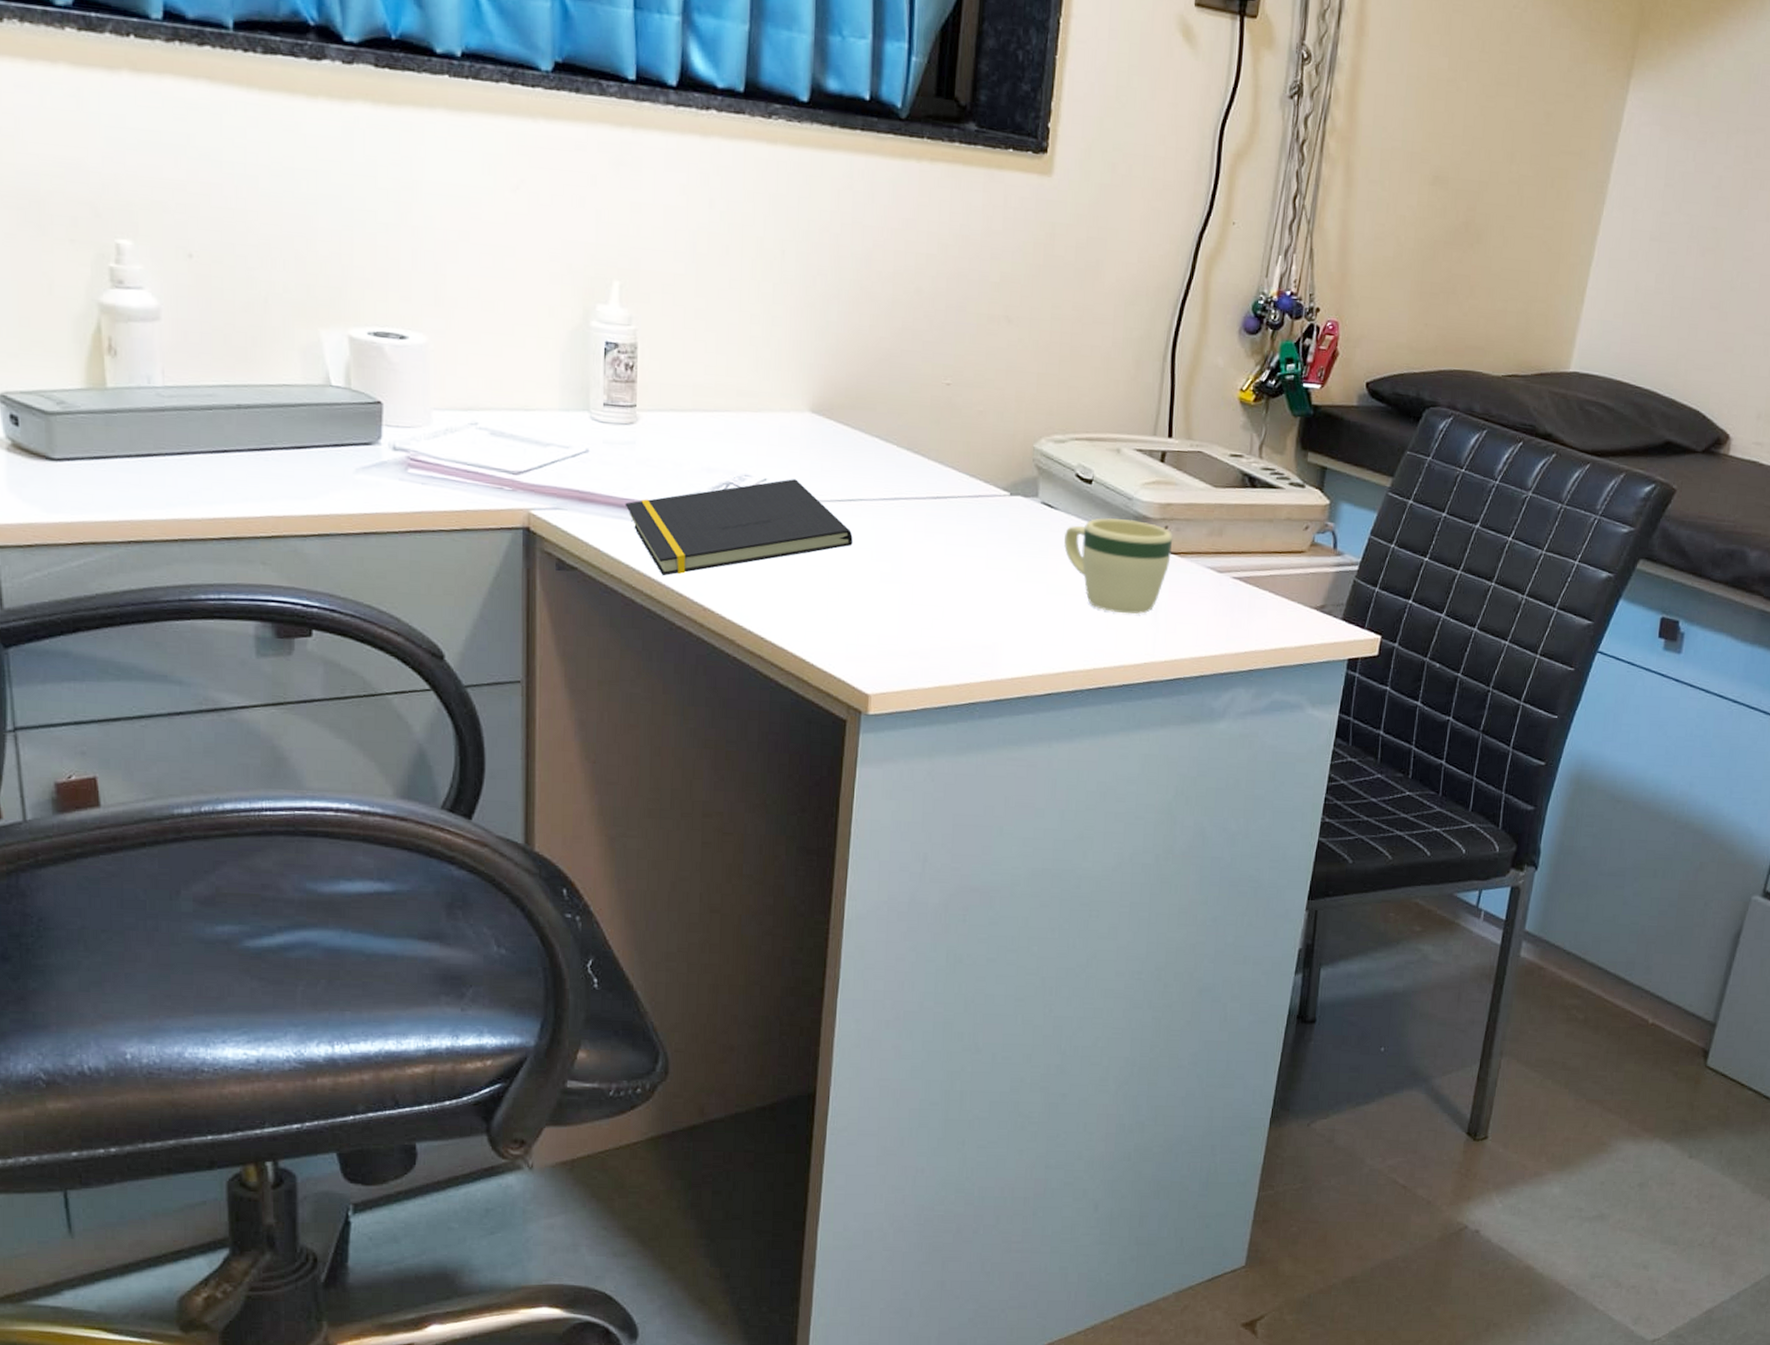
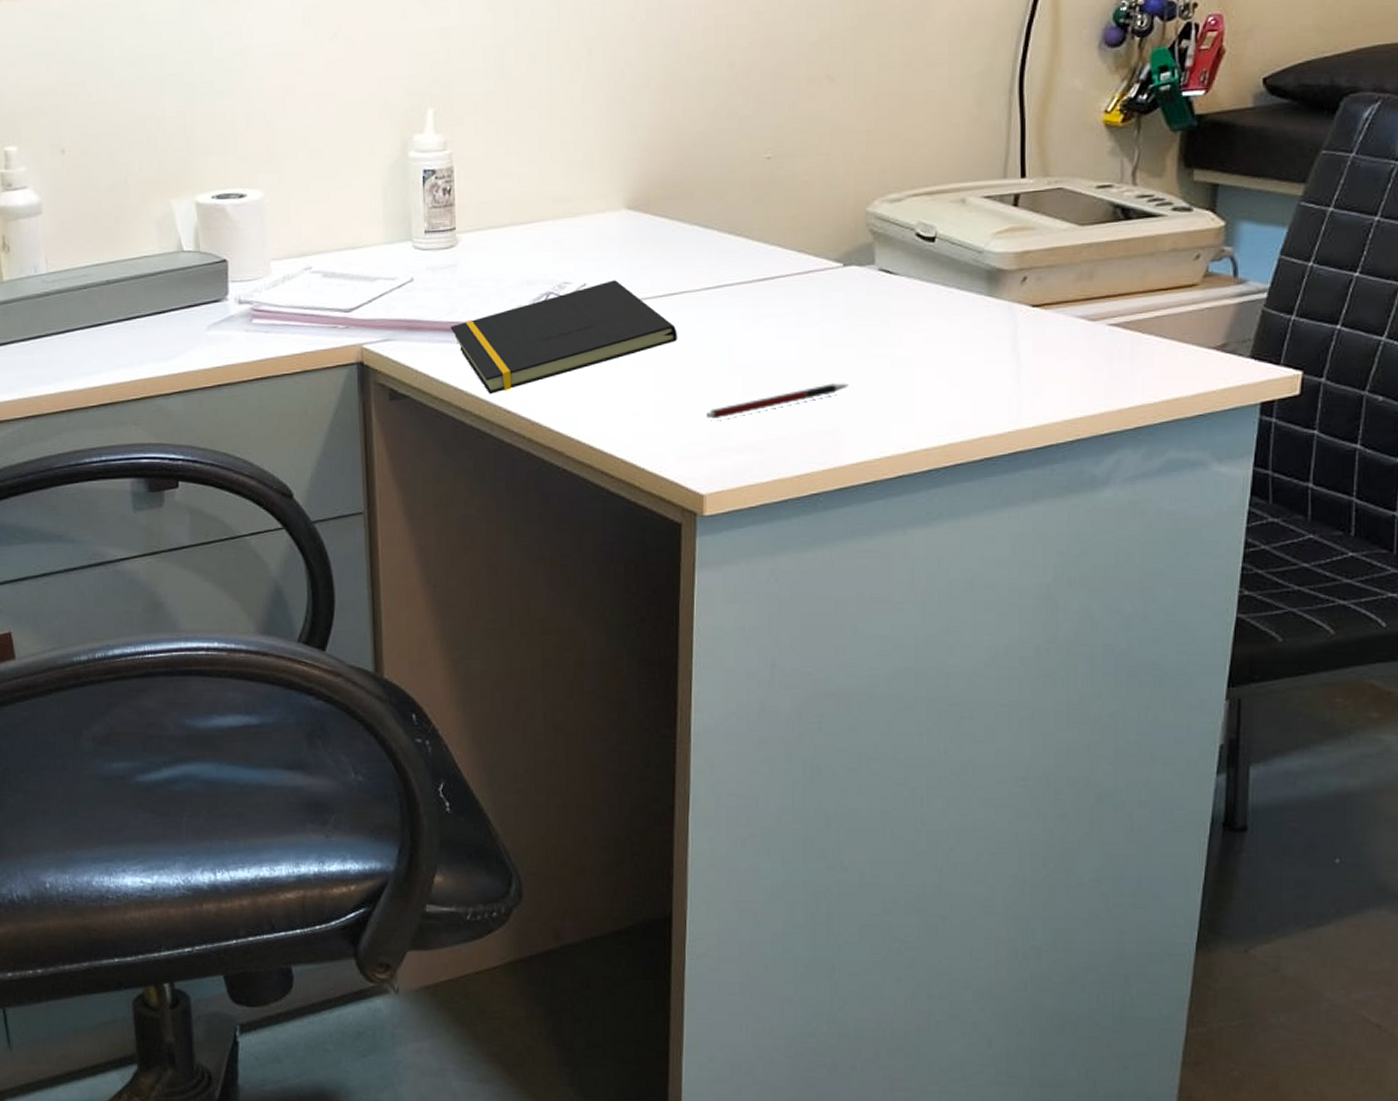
pen: none [876,602,1008,625] -> present [706,383,849,420]
mug: present [1064,518,1173,614] -> none [907,275,1034,380]

